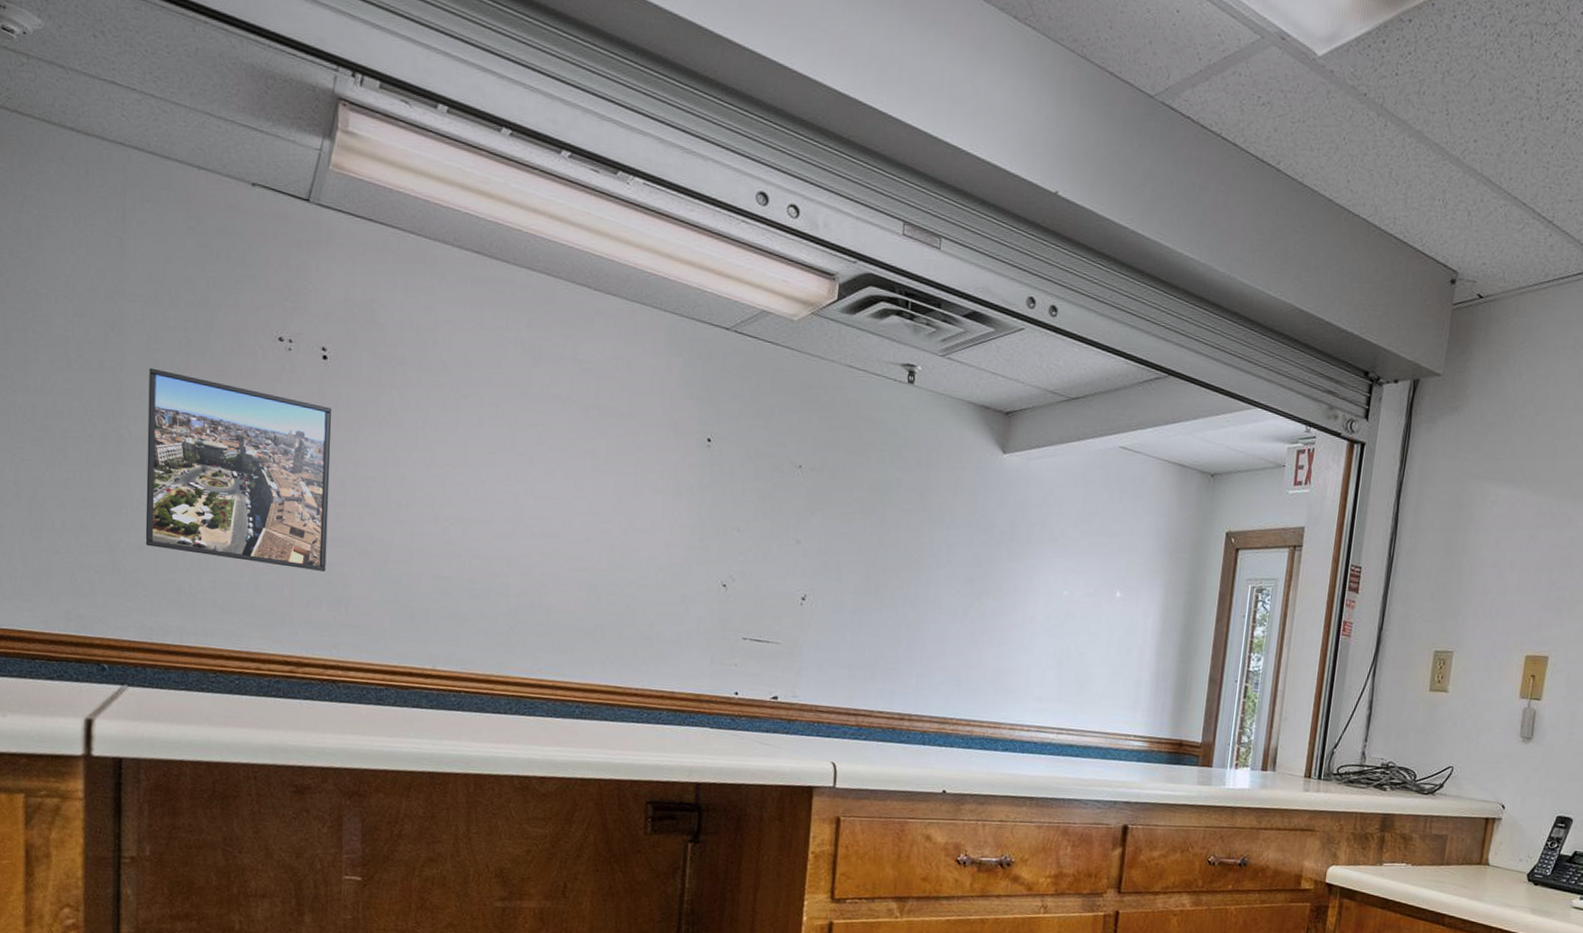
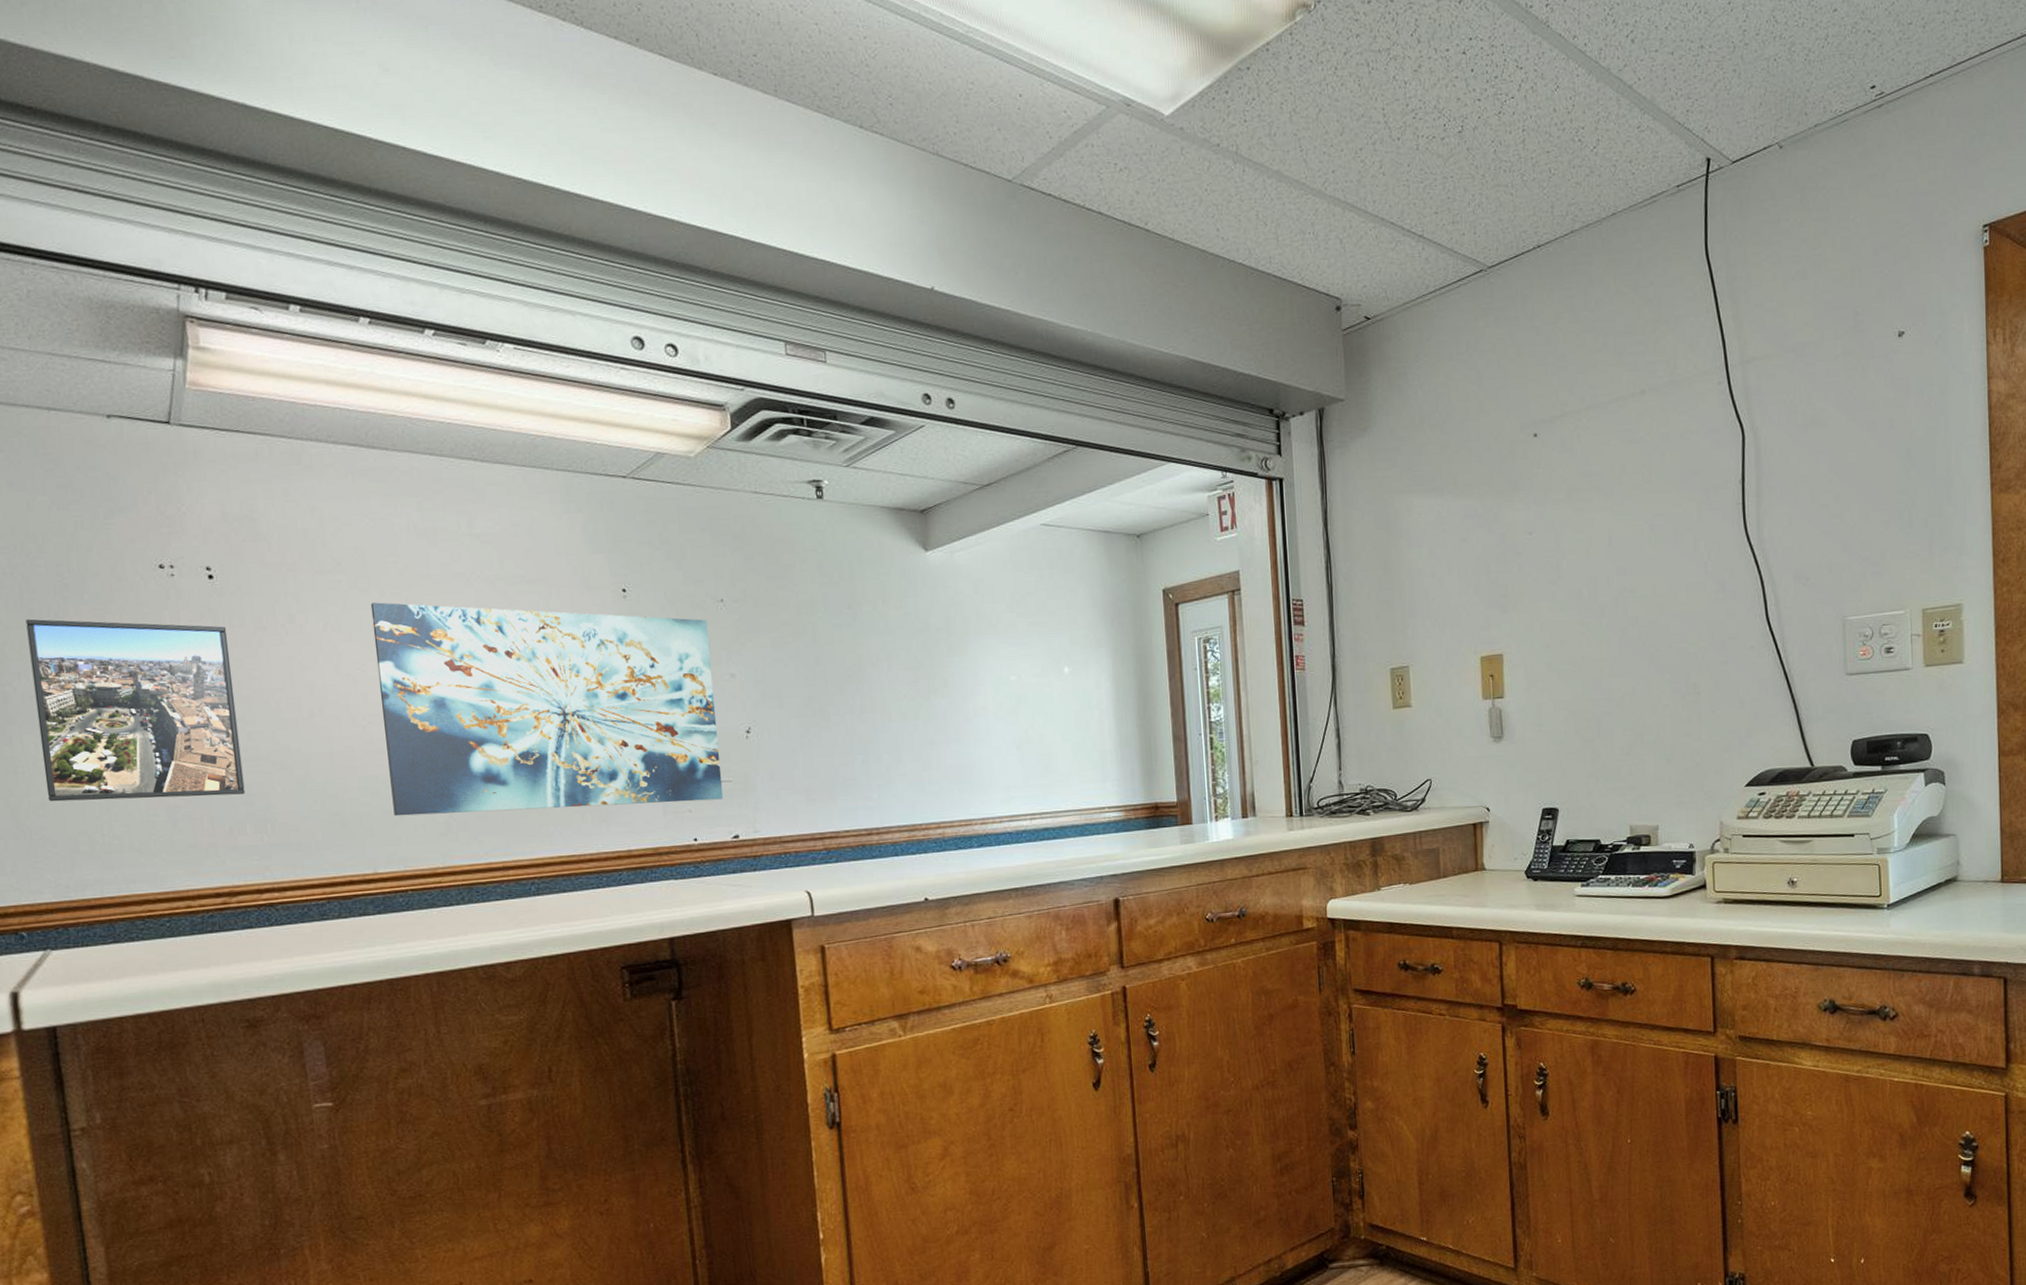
wall art: none [460,409,782,660] -> present [370,602,724,817]

